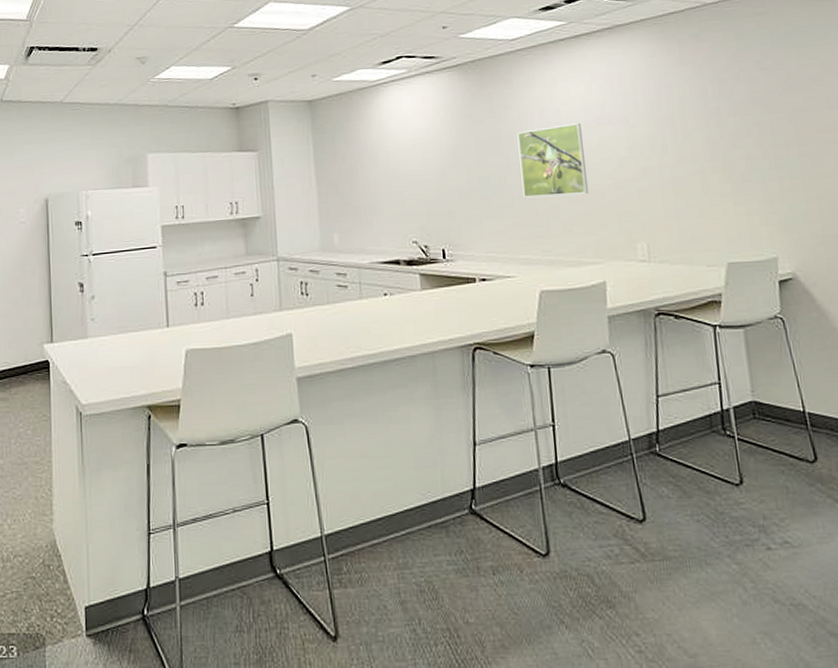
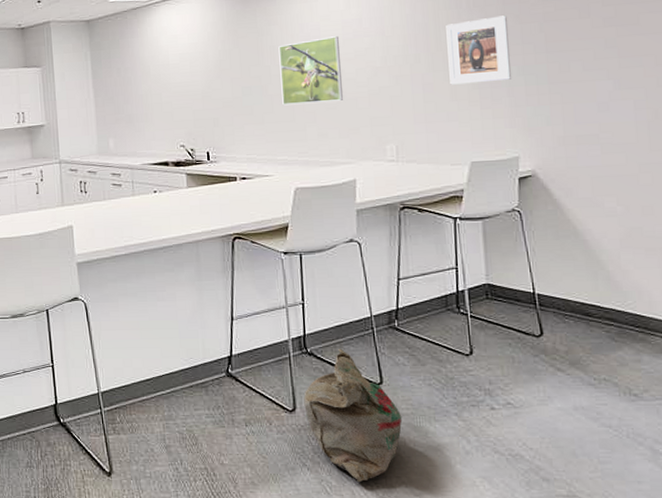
bag: none [558,478,670,643] -> present [303,348,403,483]
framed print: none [692,104,765,178] -> present [446,15,512,85]

